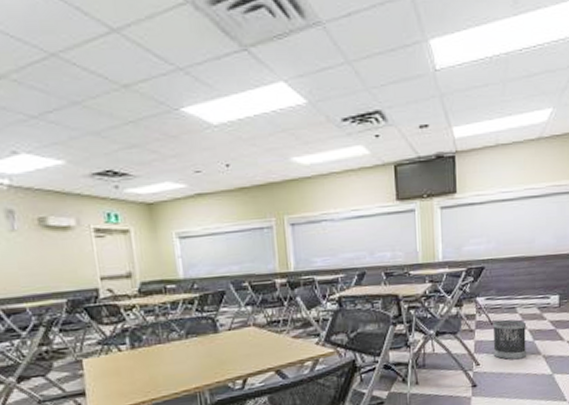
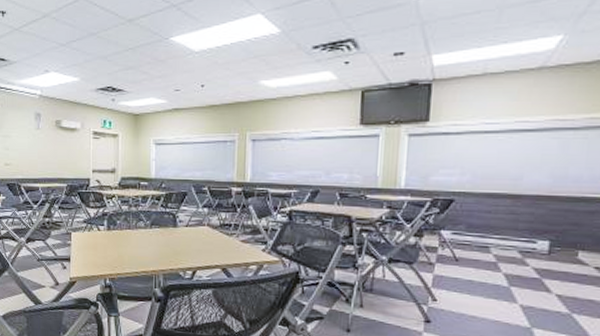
wastebasket: present [492,319,526,360] -> none [455,257,501,304]

